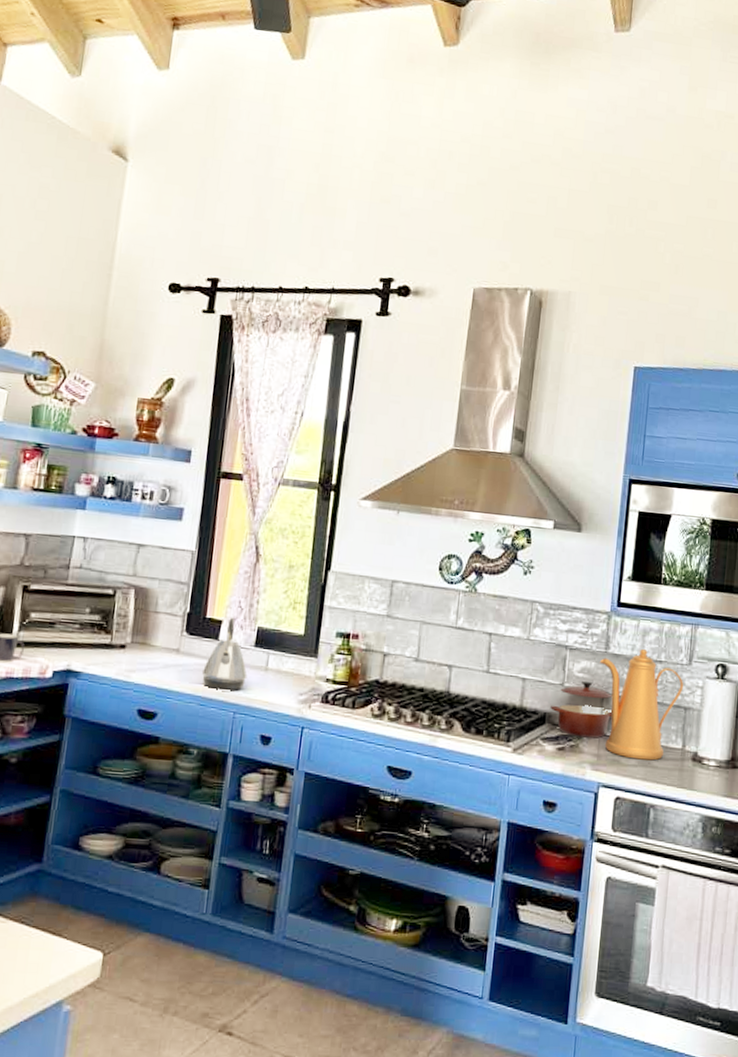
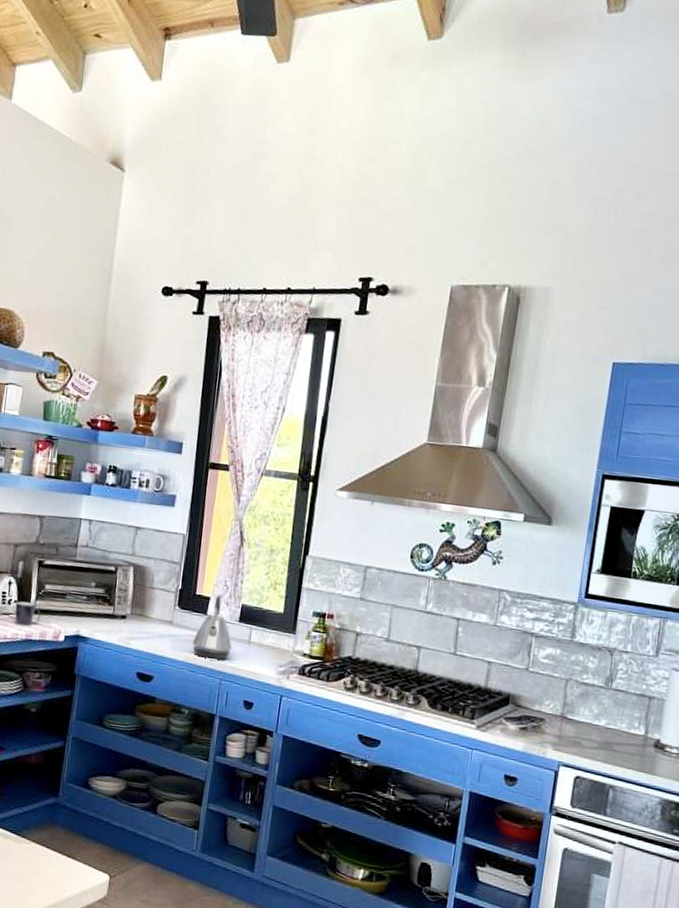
saucepan: present [551,680,613,738] -> none [515,666,576,721]
coffee pot: present [599,648,684,761] -> none [564,638,650,745]

